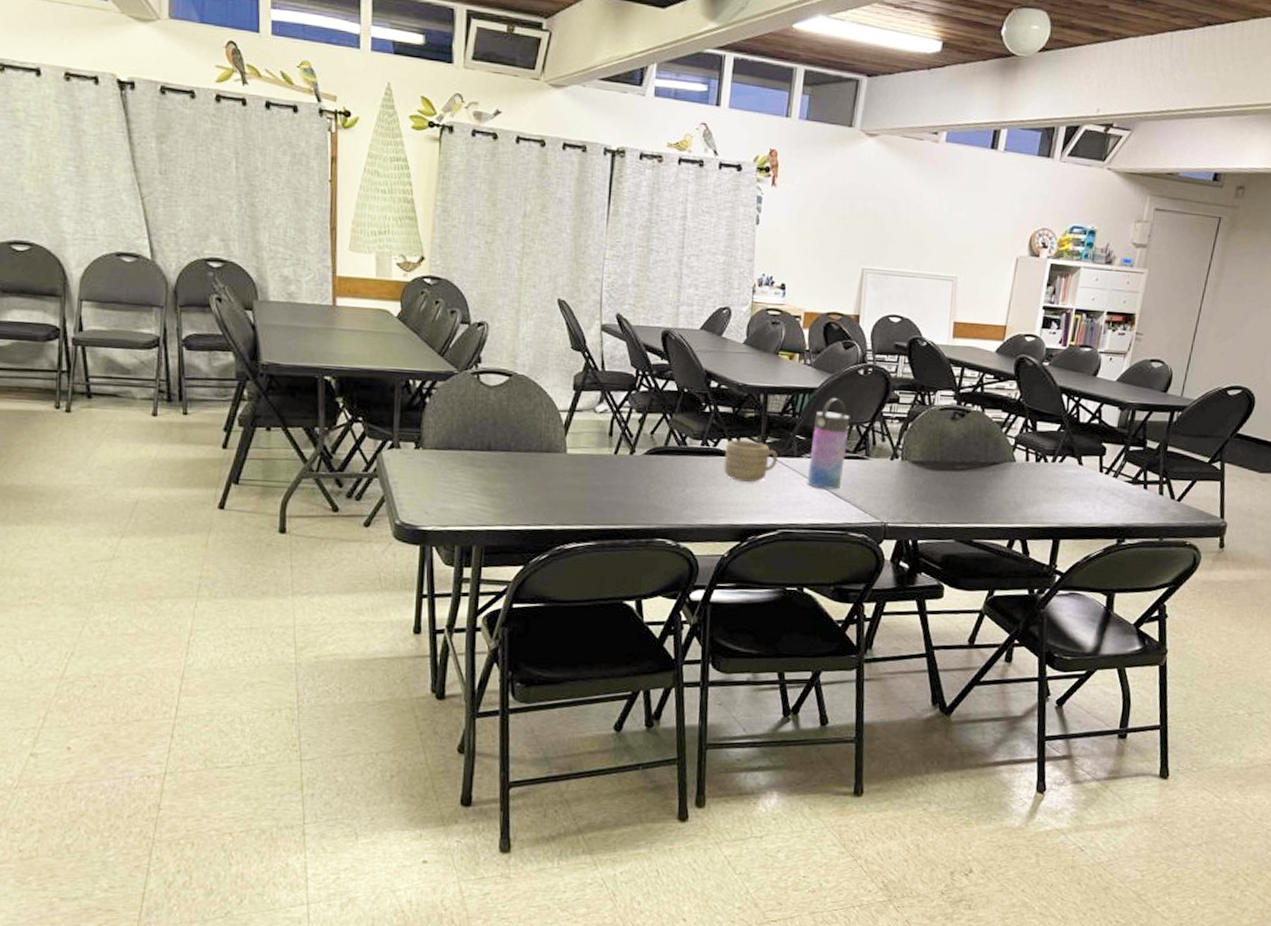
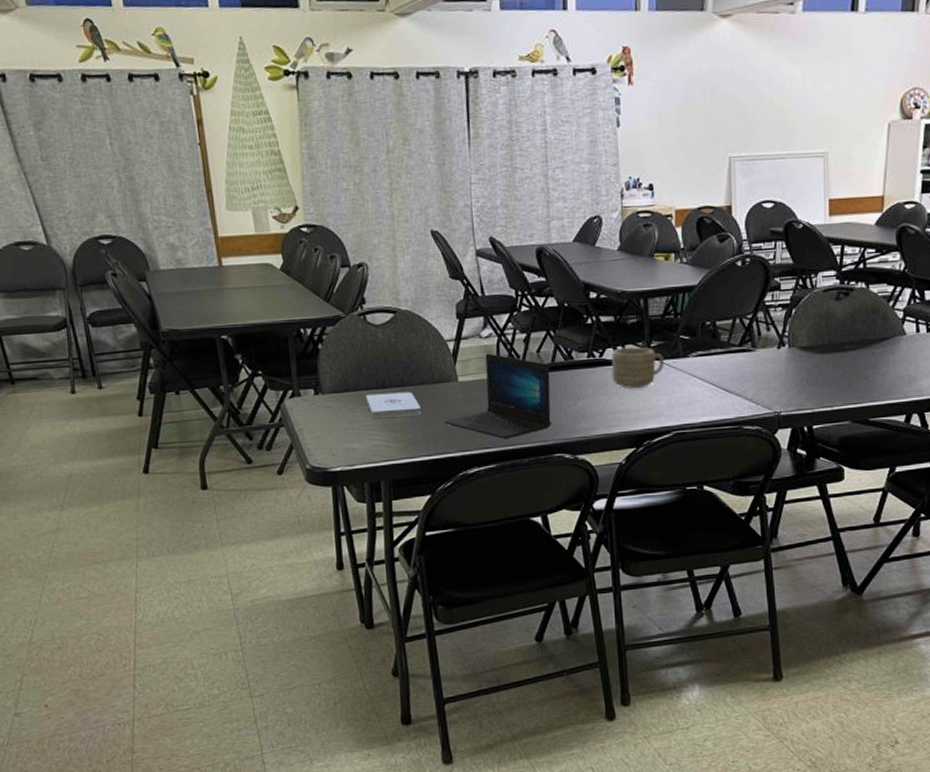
notepad: none [468,455,524,483] -> present [366,392,421,418]
laptop: none [547,428,662,518] -> present [444,353,551,440]
water bottle: present [807,398,850,490] -> none [695,293,733,386]

